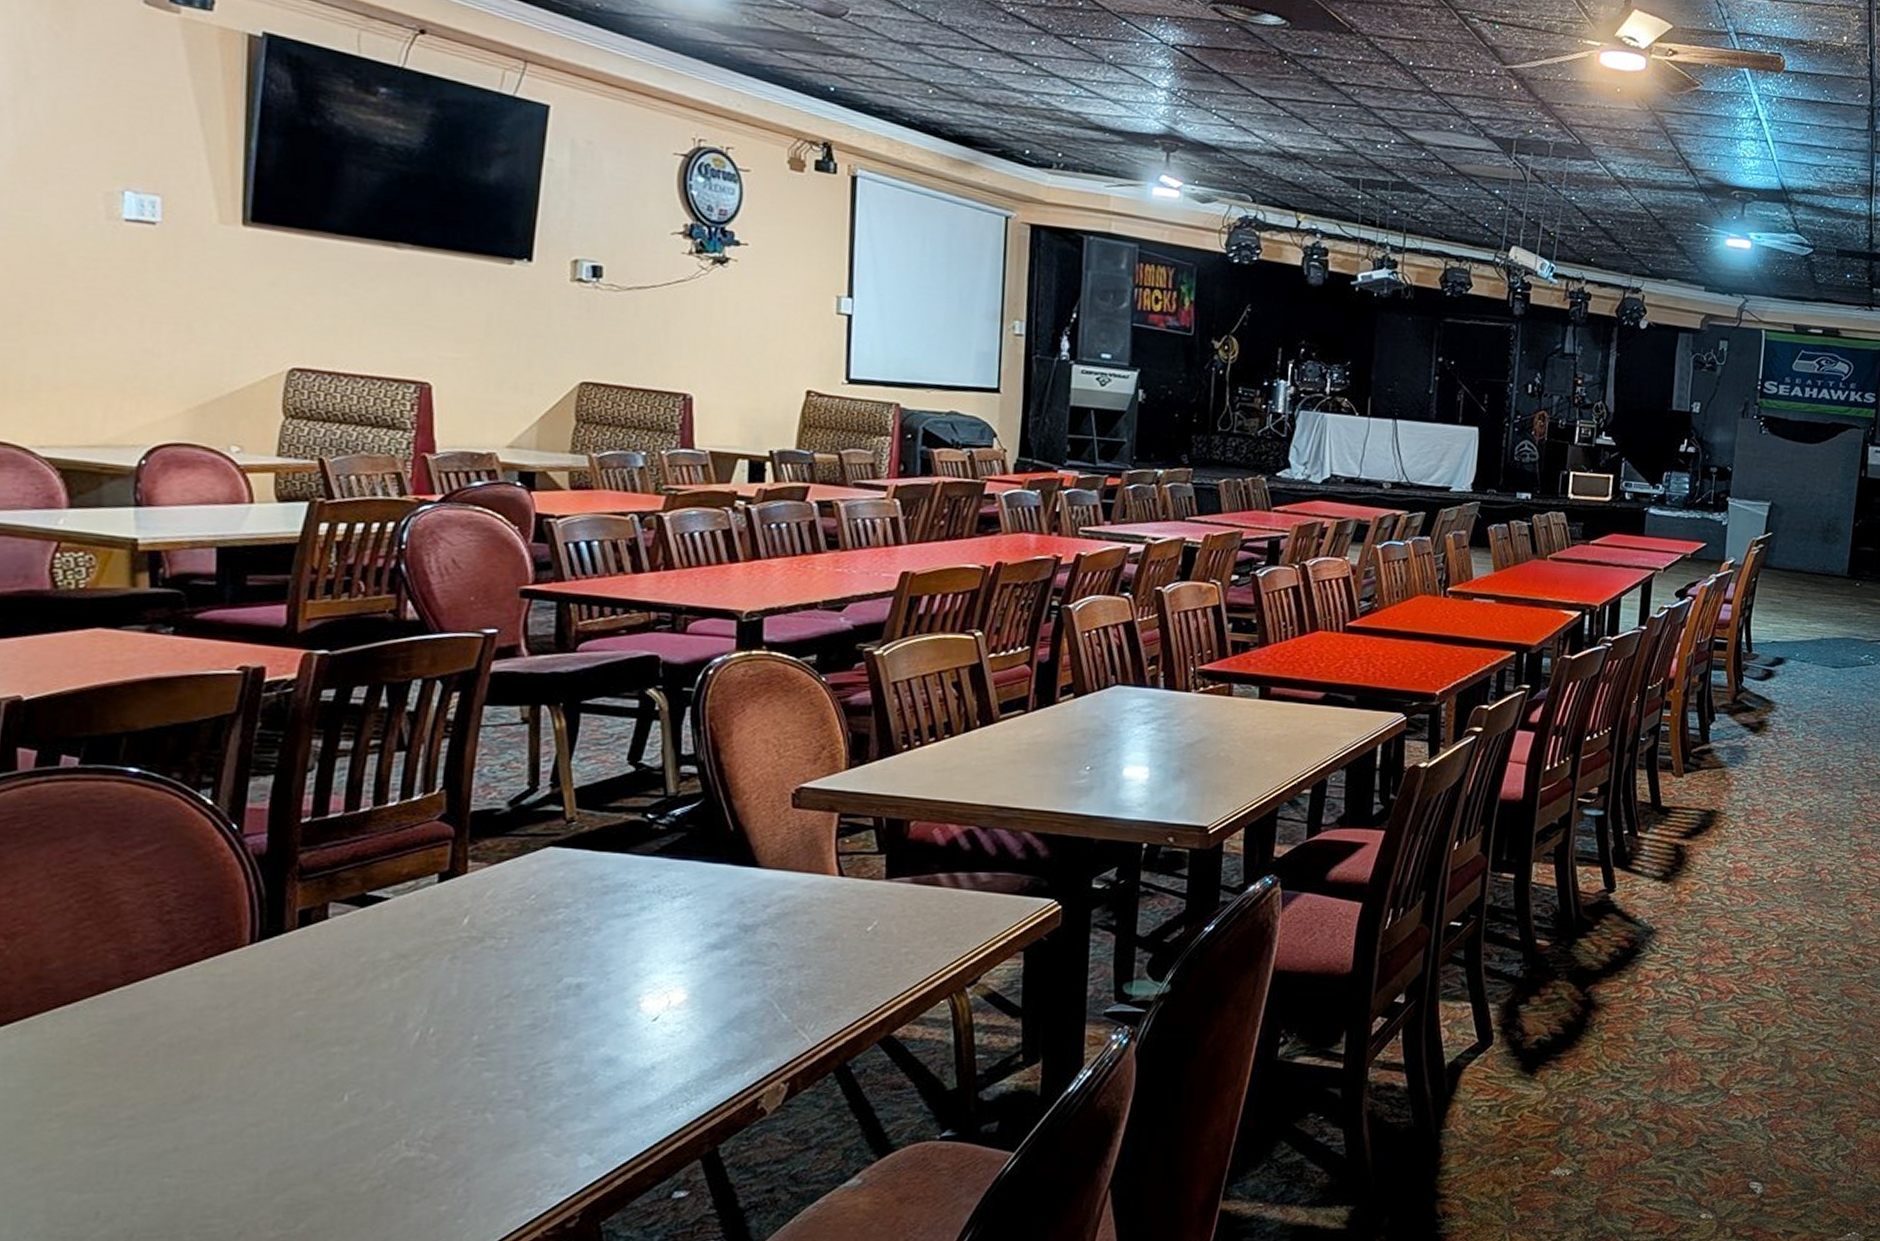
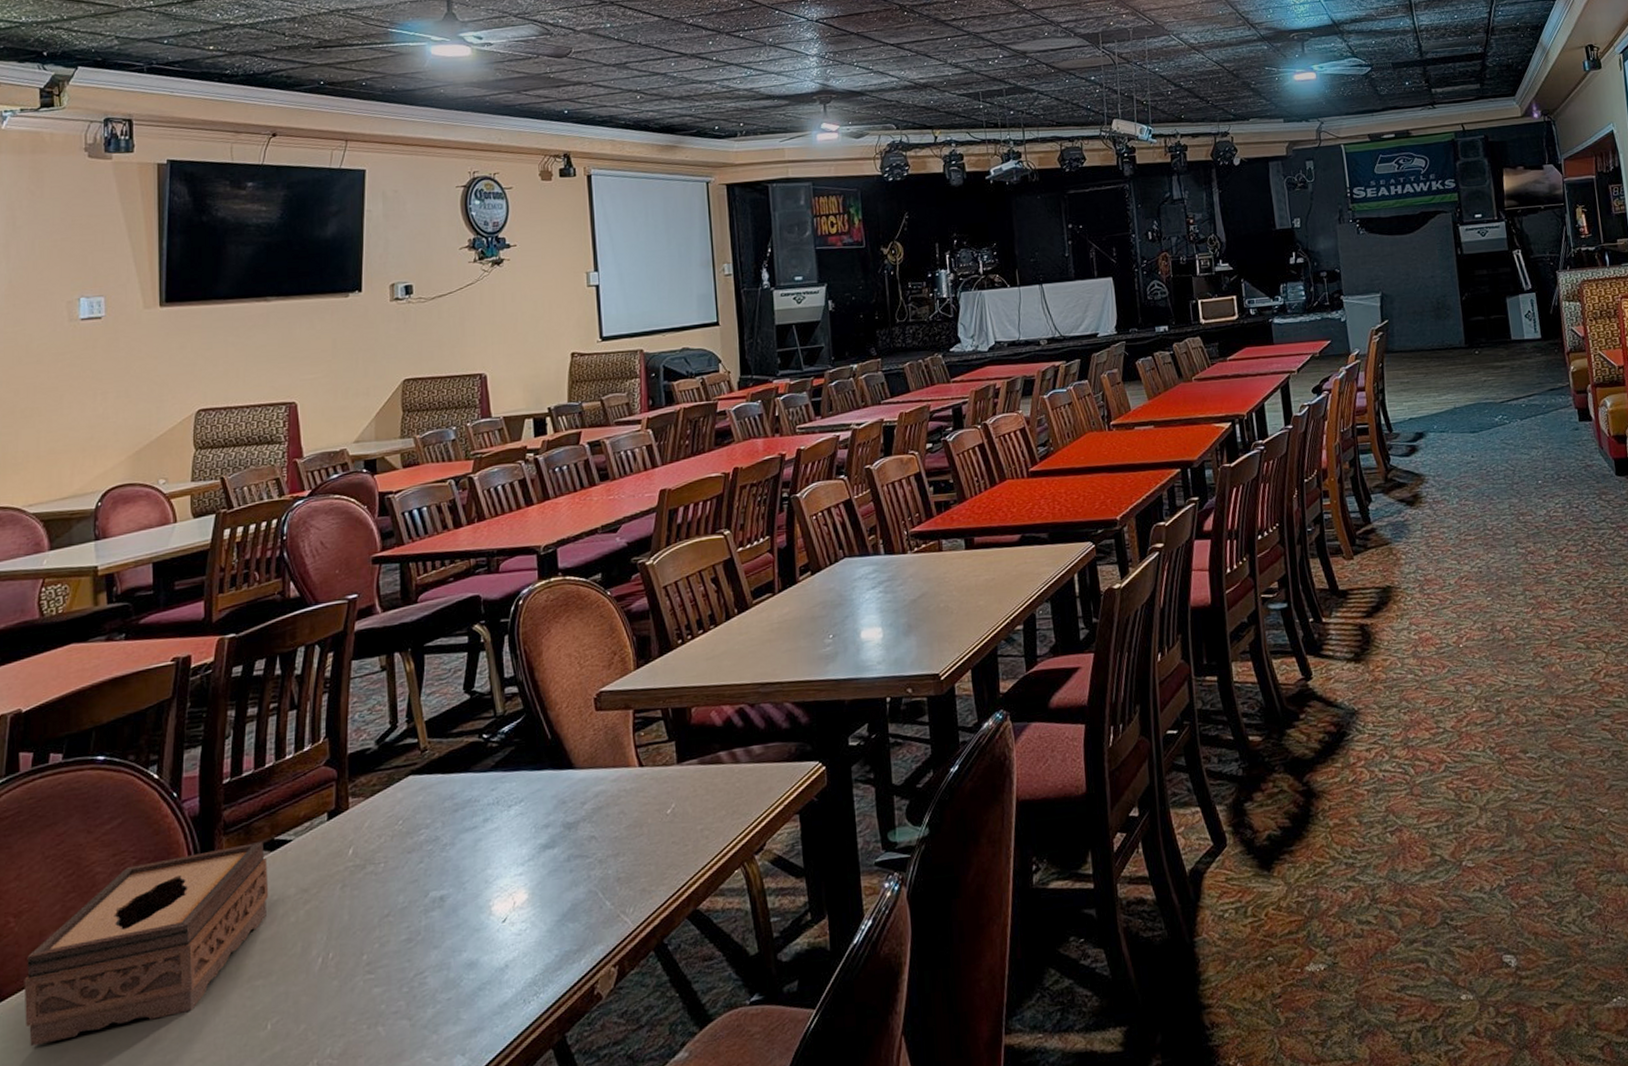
tissue box: none [16,895,356,1086] -> present [24,842,269,1047]

